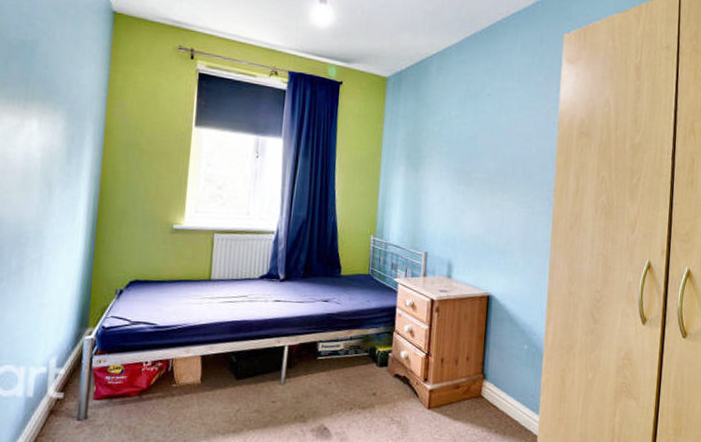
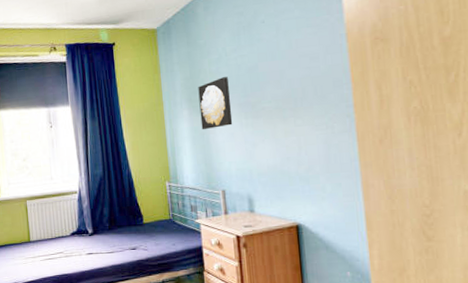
wall art: none [415,140,449,190] -> present [198,77,233,130]

